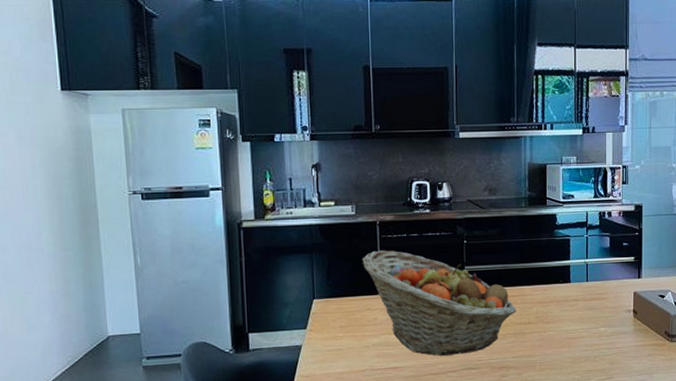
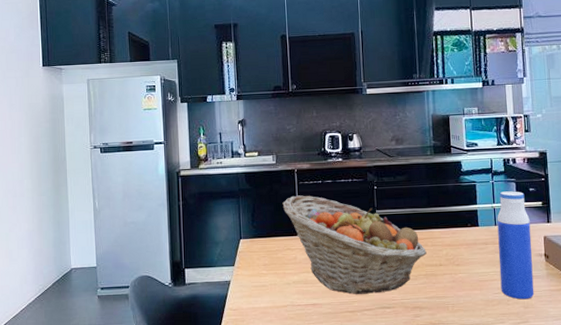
water bottle: none [588,246,622,356] -> present [497,191,535,300]

